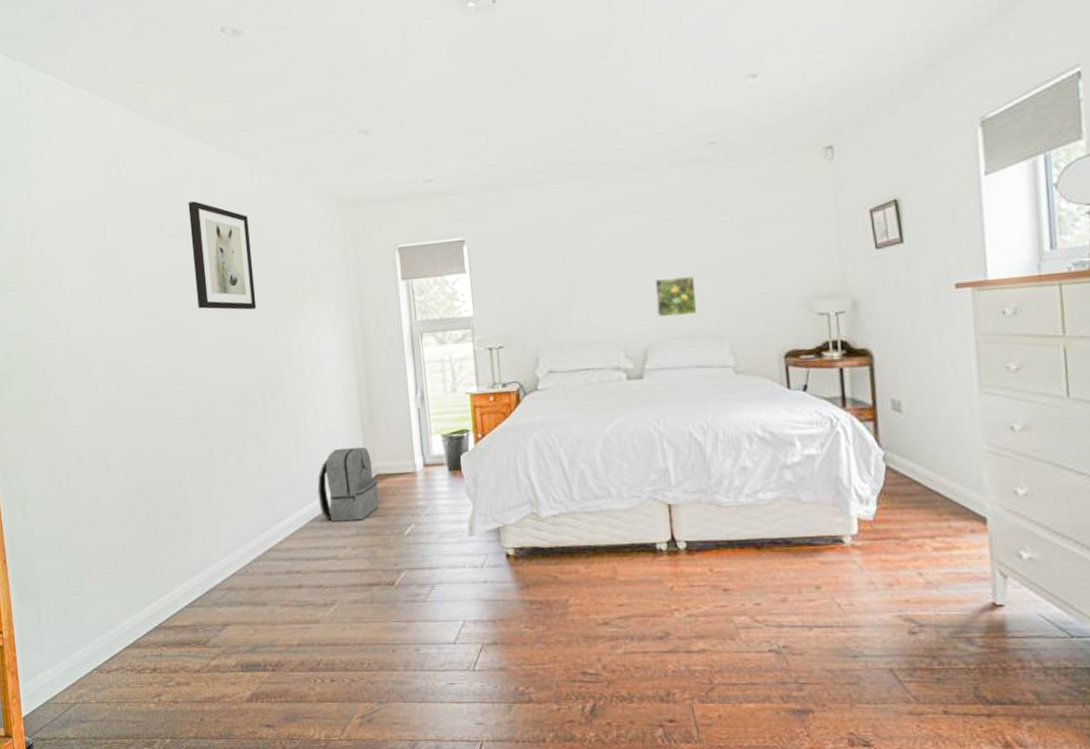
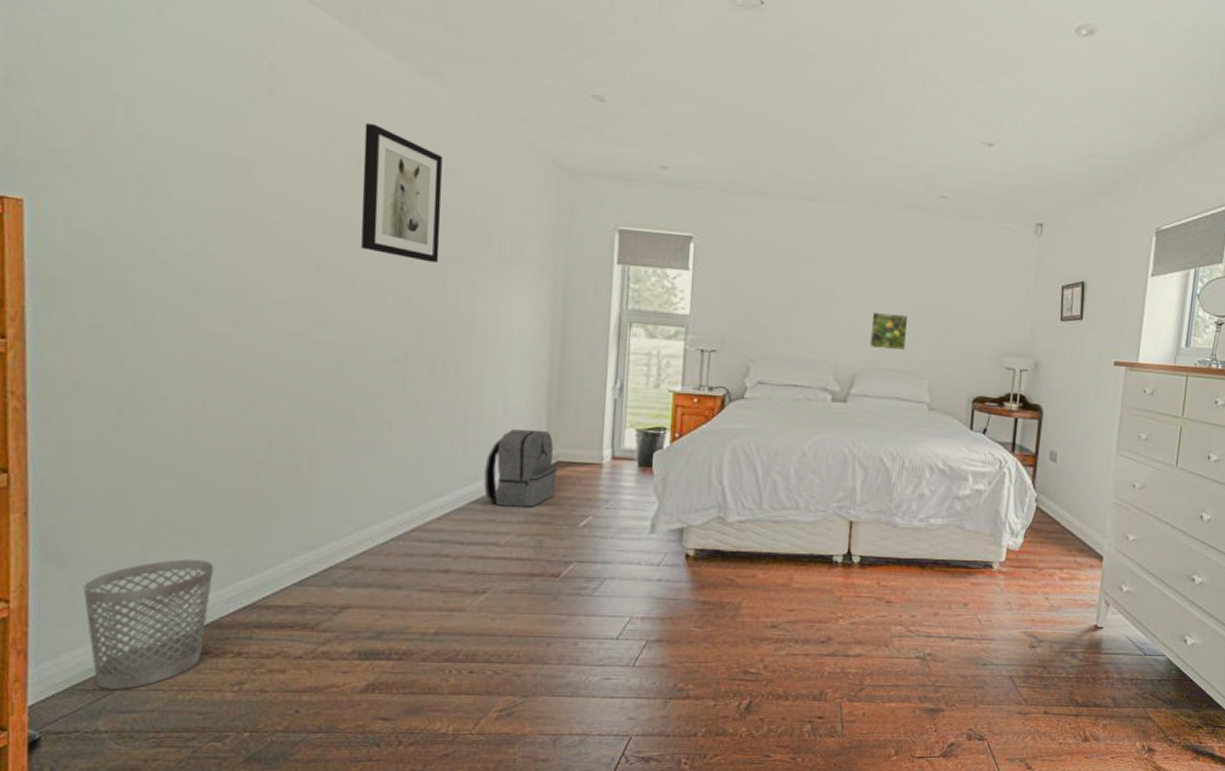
wastebasket: none [46,590,129,703] -> present [83,559,213,689]

